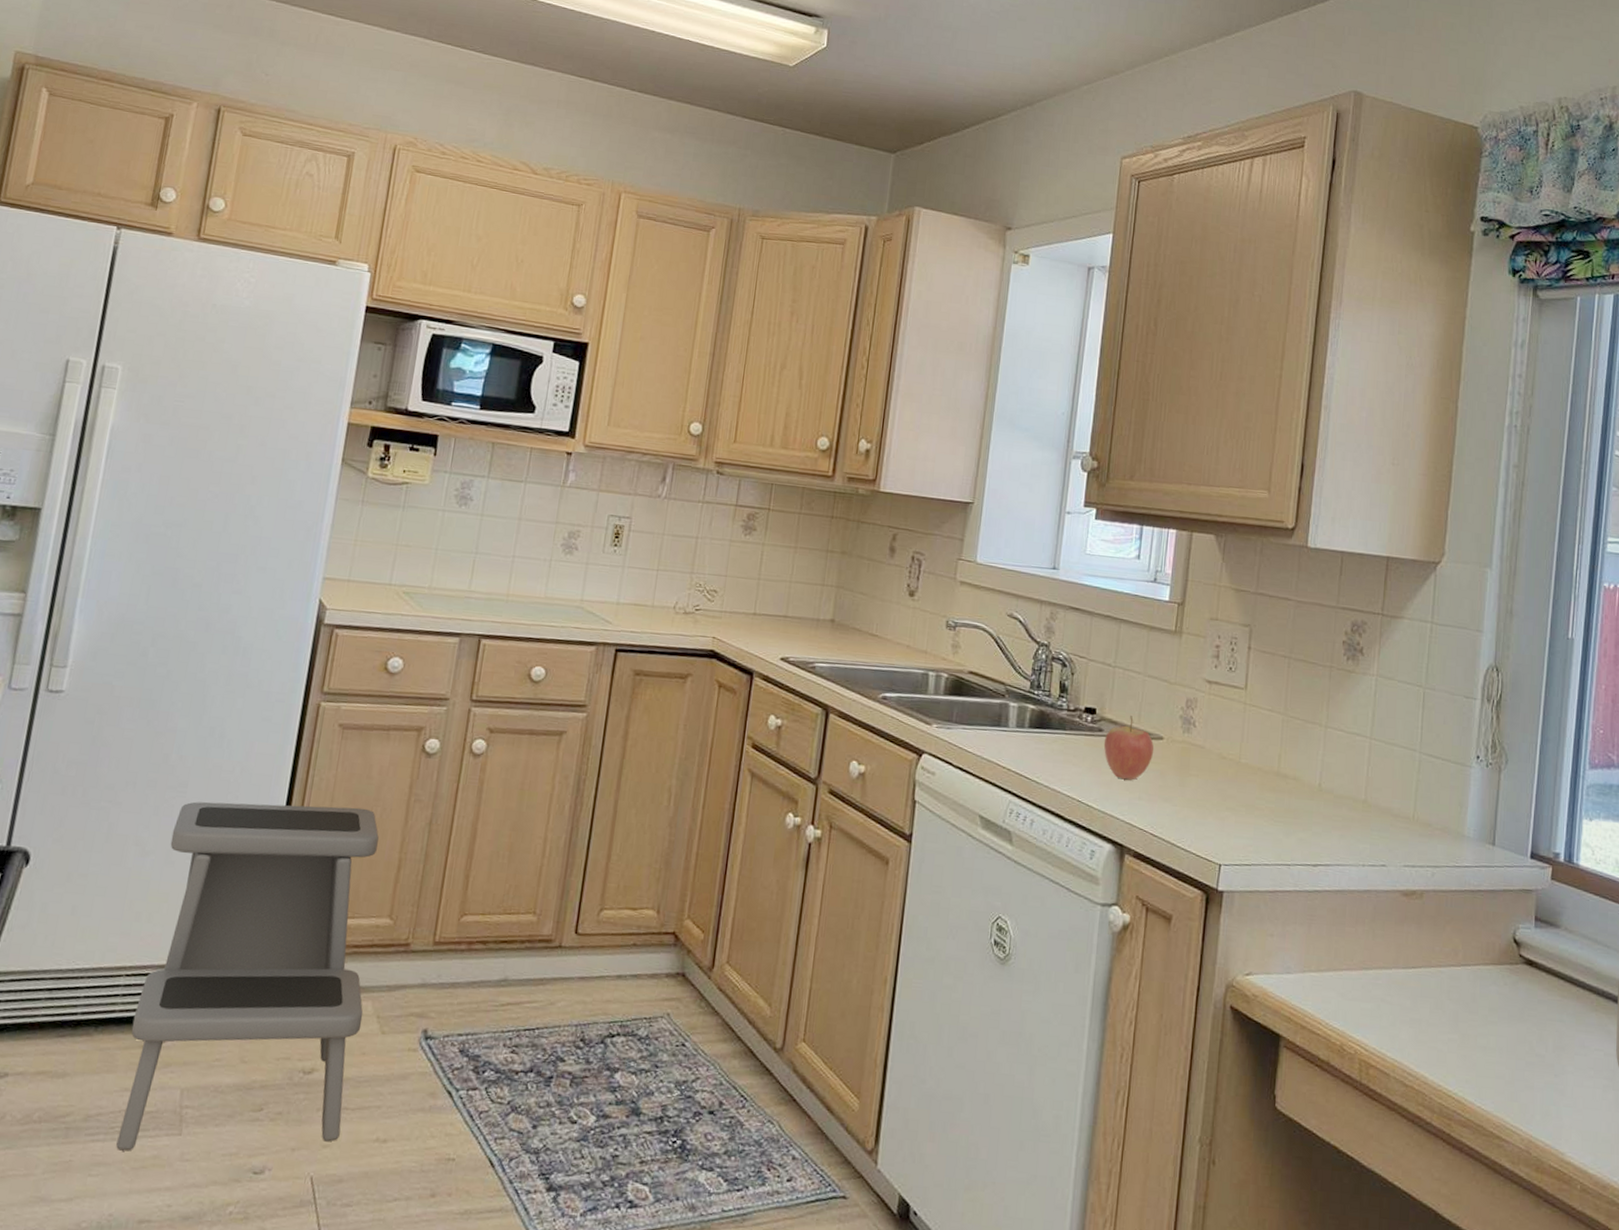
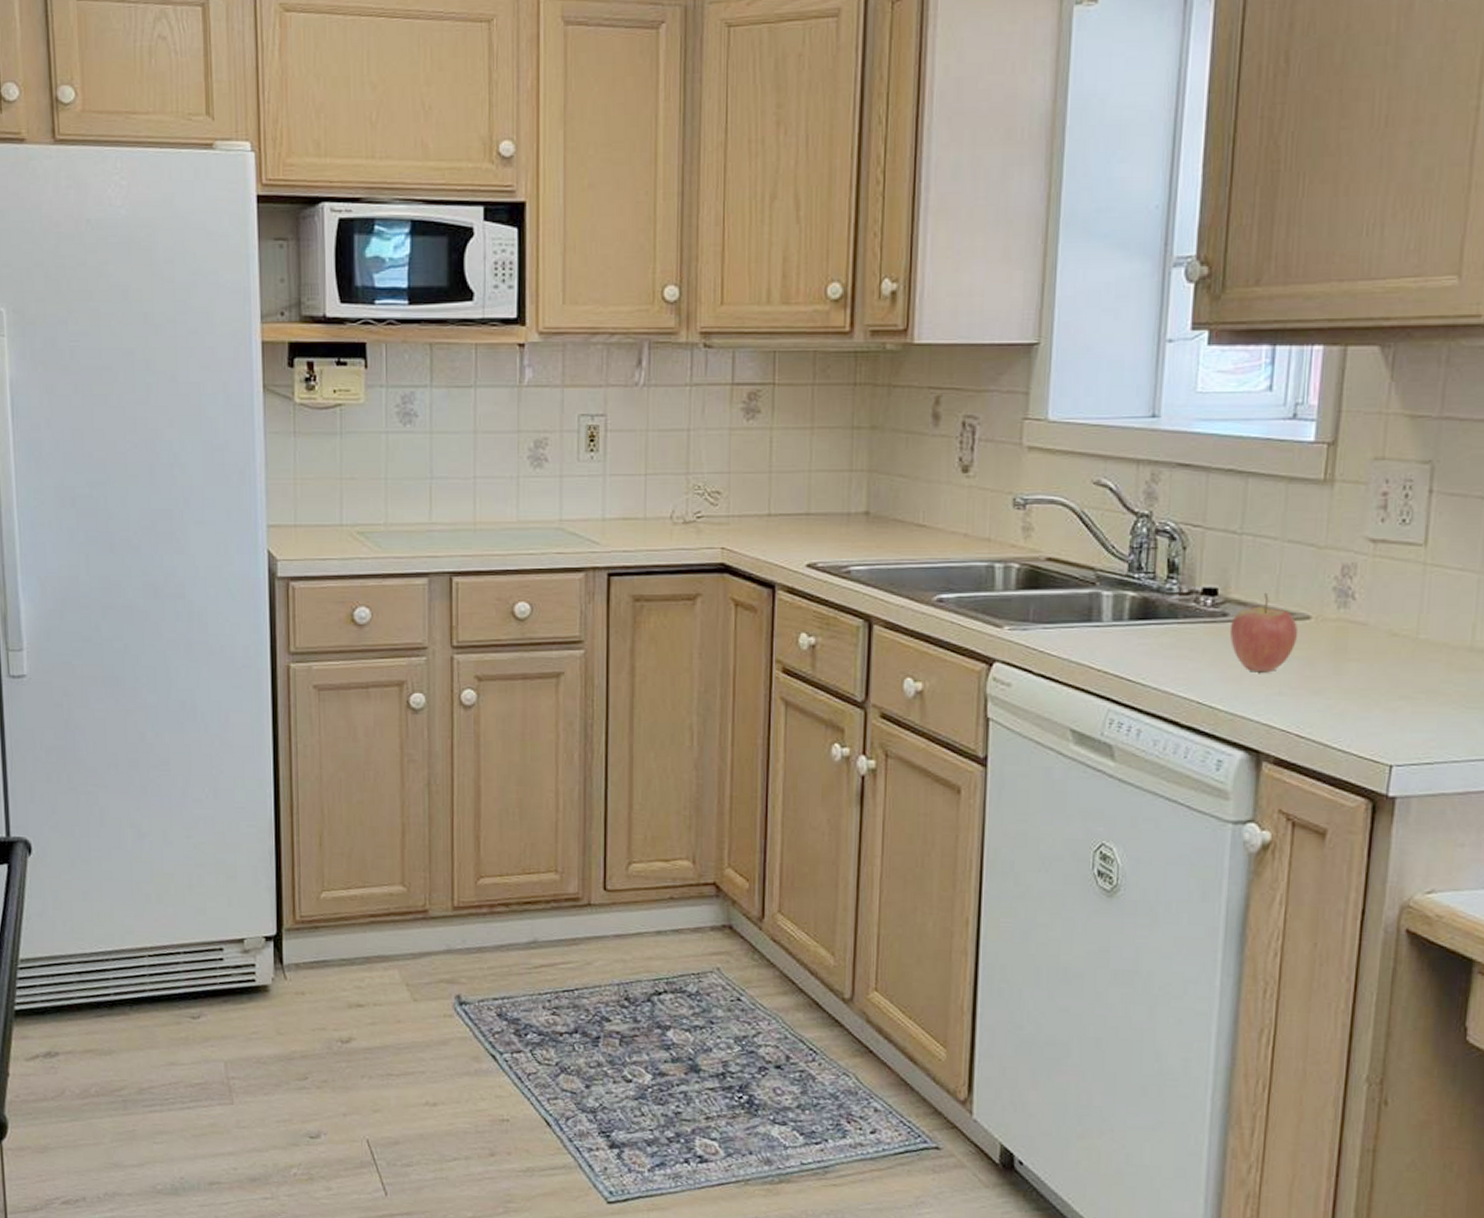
step stool: present [116,801,379,1151] -> none [164,773,392,1120]

